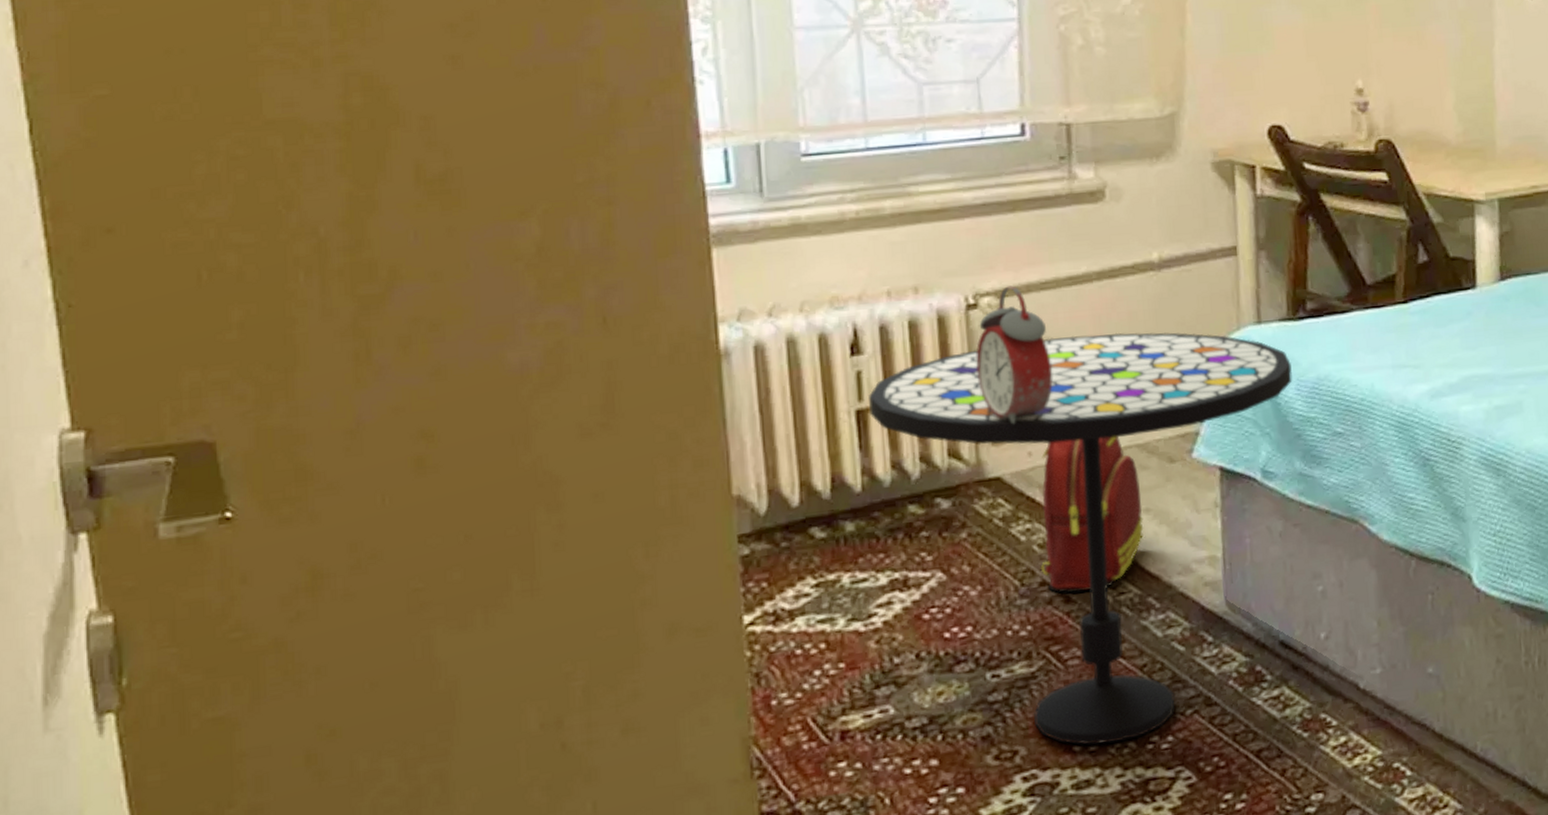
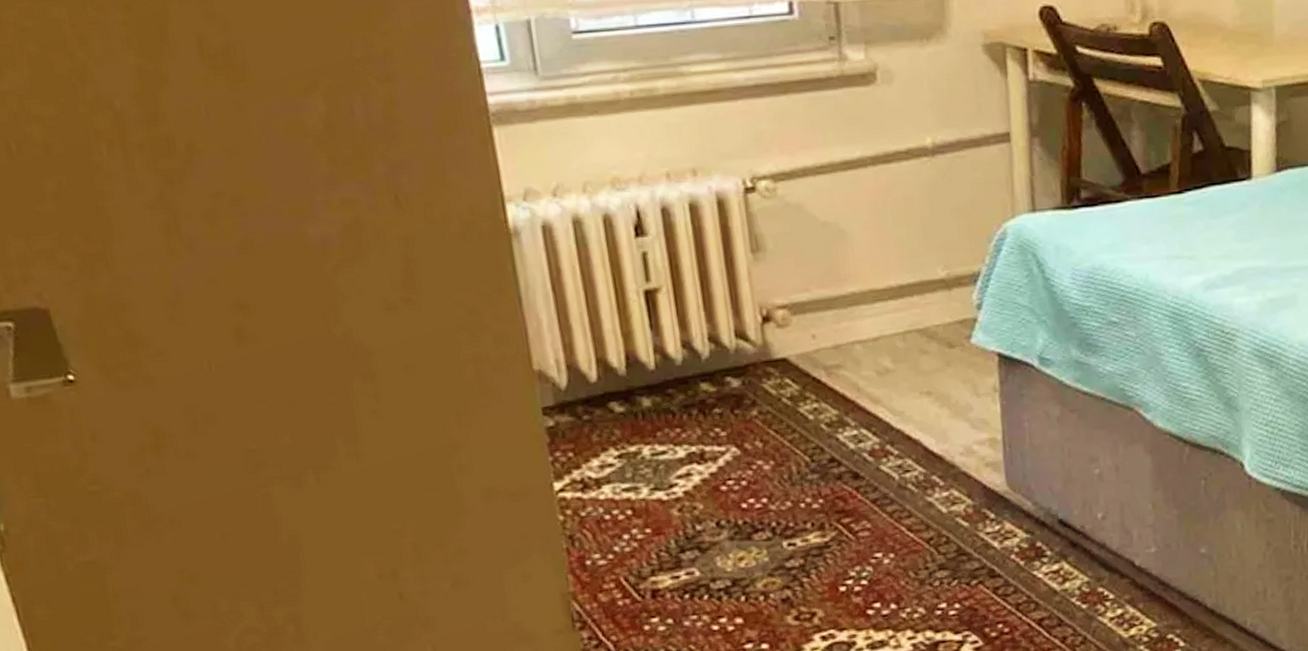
side table: present [869,332,1293,745] -> none [655,218,1068,610]
alarm clock: present [976,285,1053,423] -> none [756,169,833,306]
backpack: present [1040,436,1144,593] -> none [825,320,926,470]

